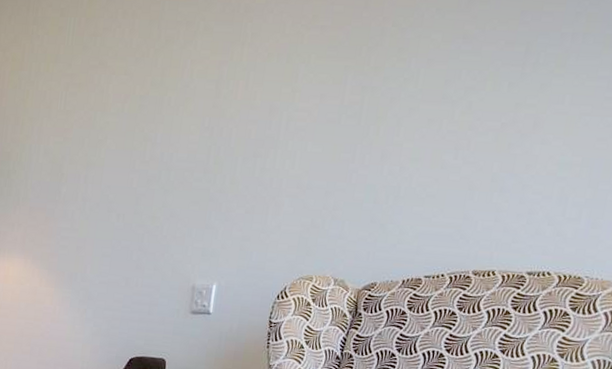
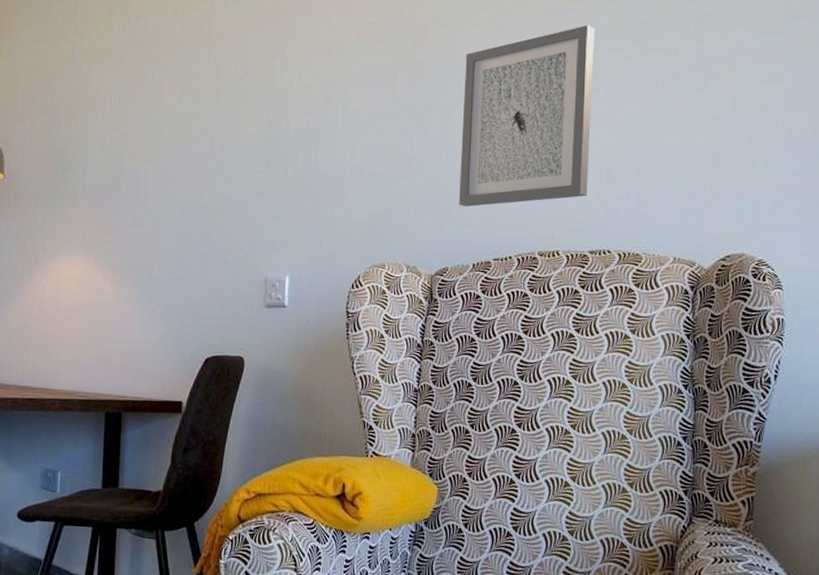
wall art: none [396,30,571,222] -> present [459,25,595,207]

